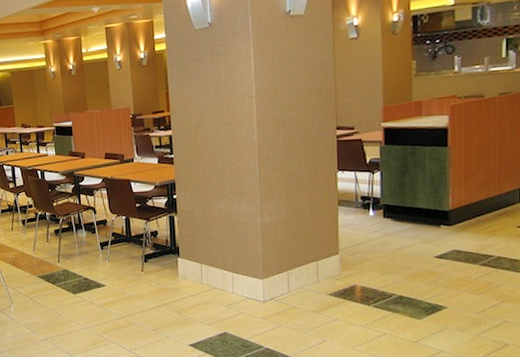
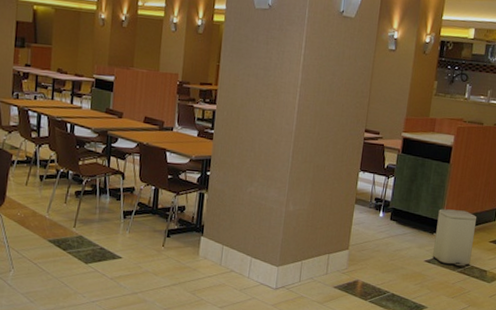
pedal bin: none [443,196,495,259] -> present [433,209,476,267]

